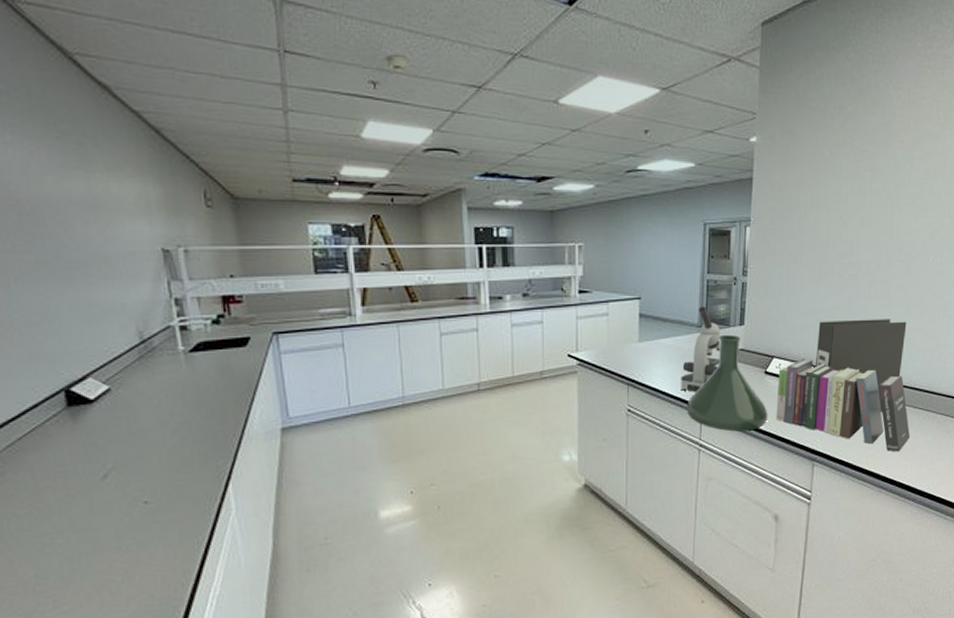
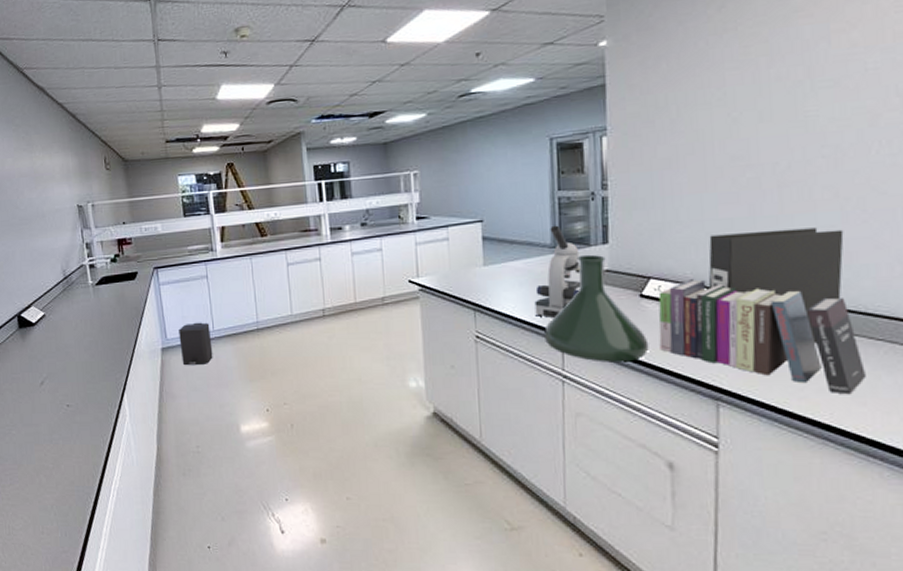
pedal bin: none [305,397,348,447] -> present [179,322,213,365]

